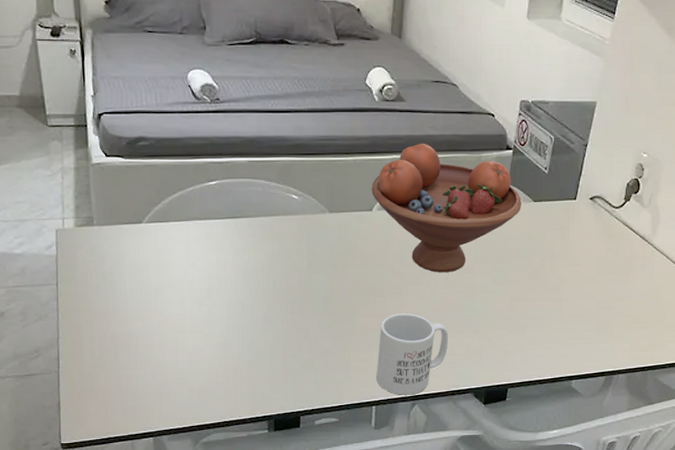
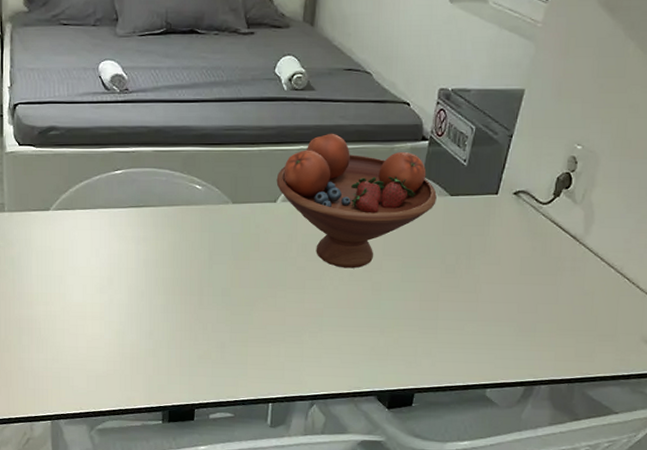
mug: present [376,313,449,395] -> none [274,309,352,394]

